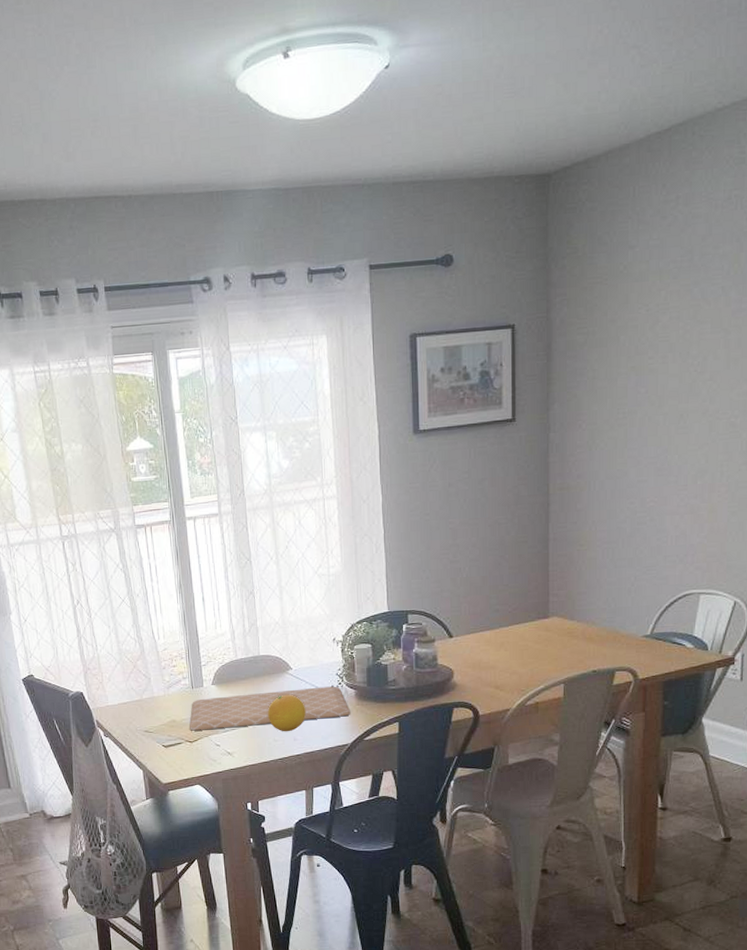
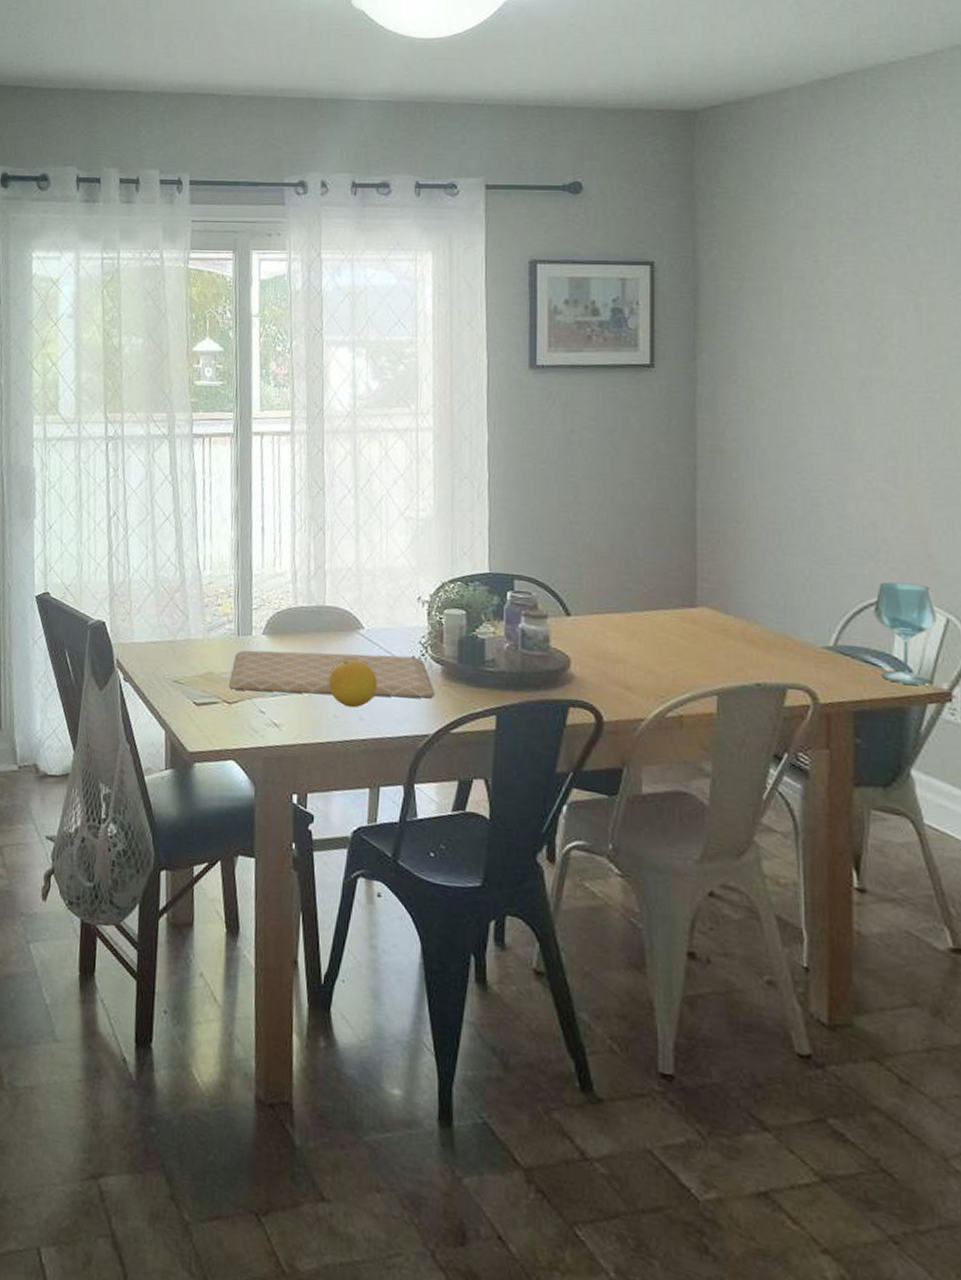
wine glass: none [681,577,728,656] -> present [873,582,938,685]

